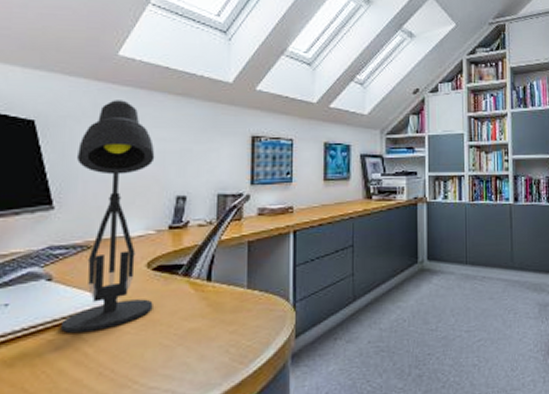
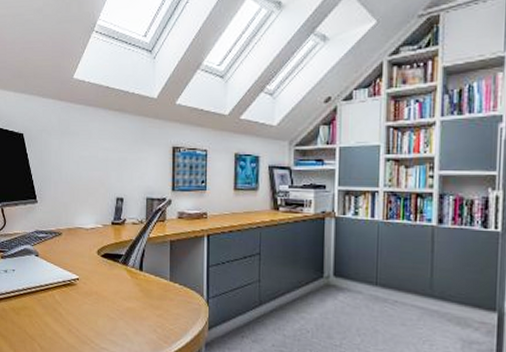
desk lamp: present [61,100,155,334] -> none [45,116,102,298]

